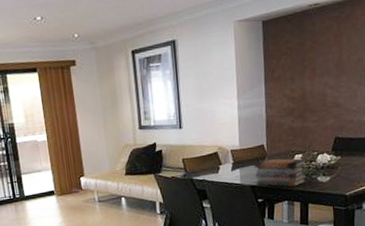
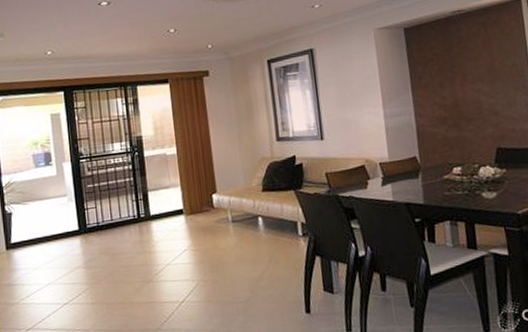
book stack: present [254,158,307,187] -> none [406,172,469,205]

